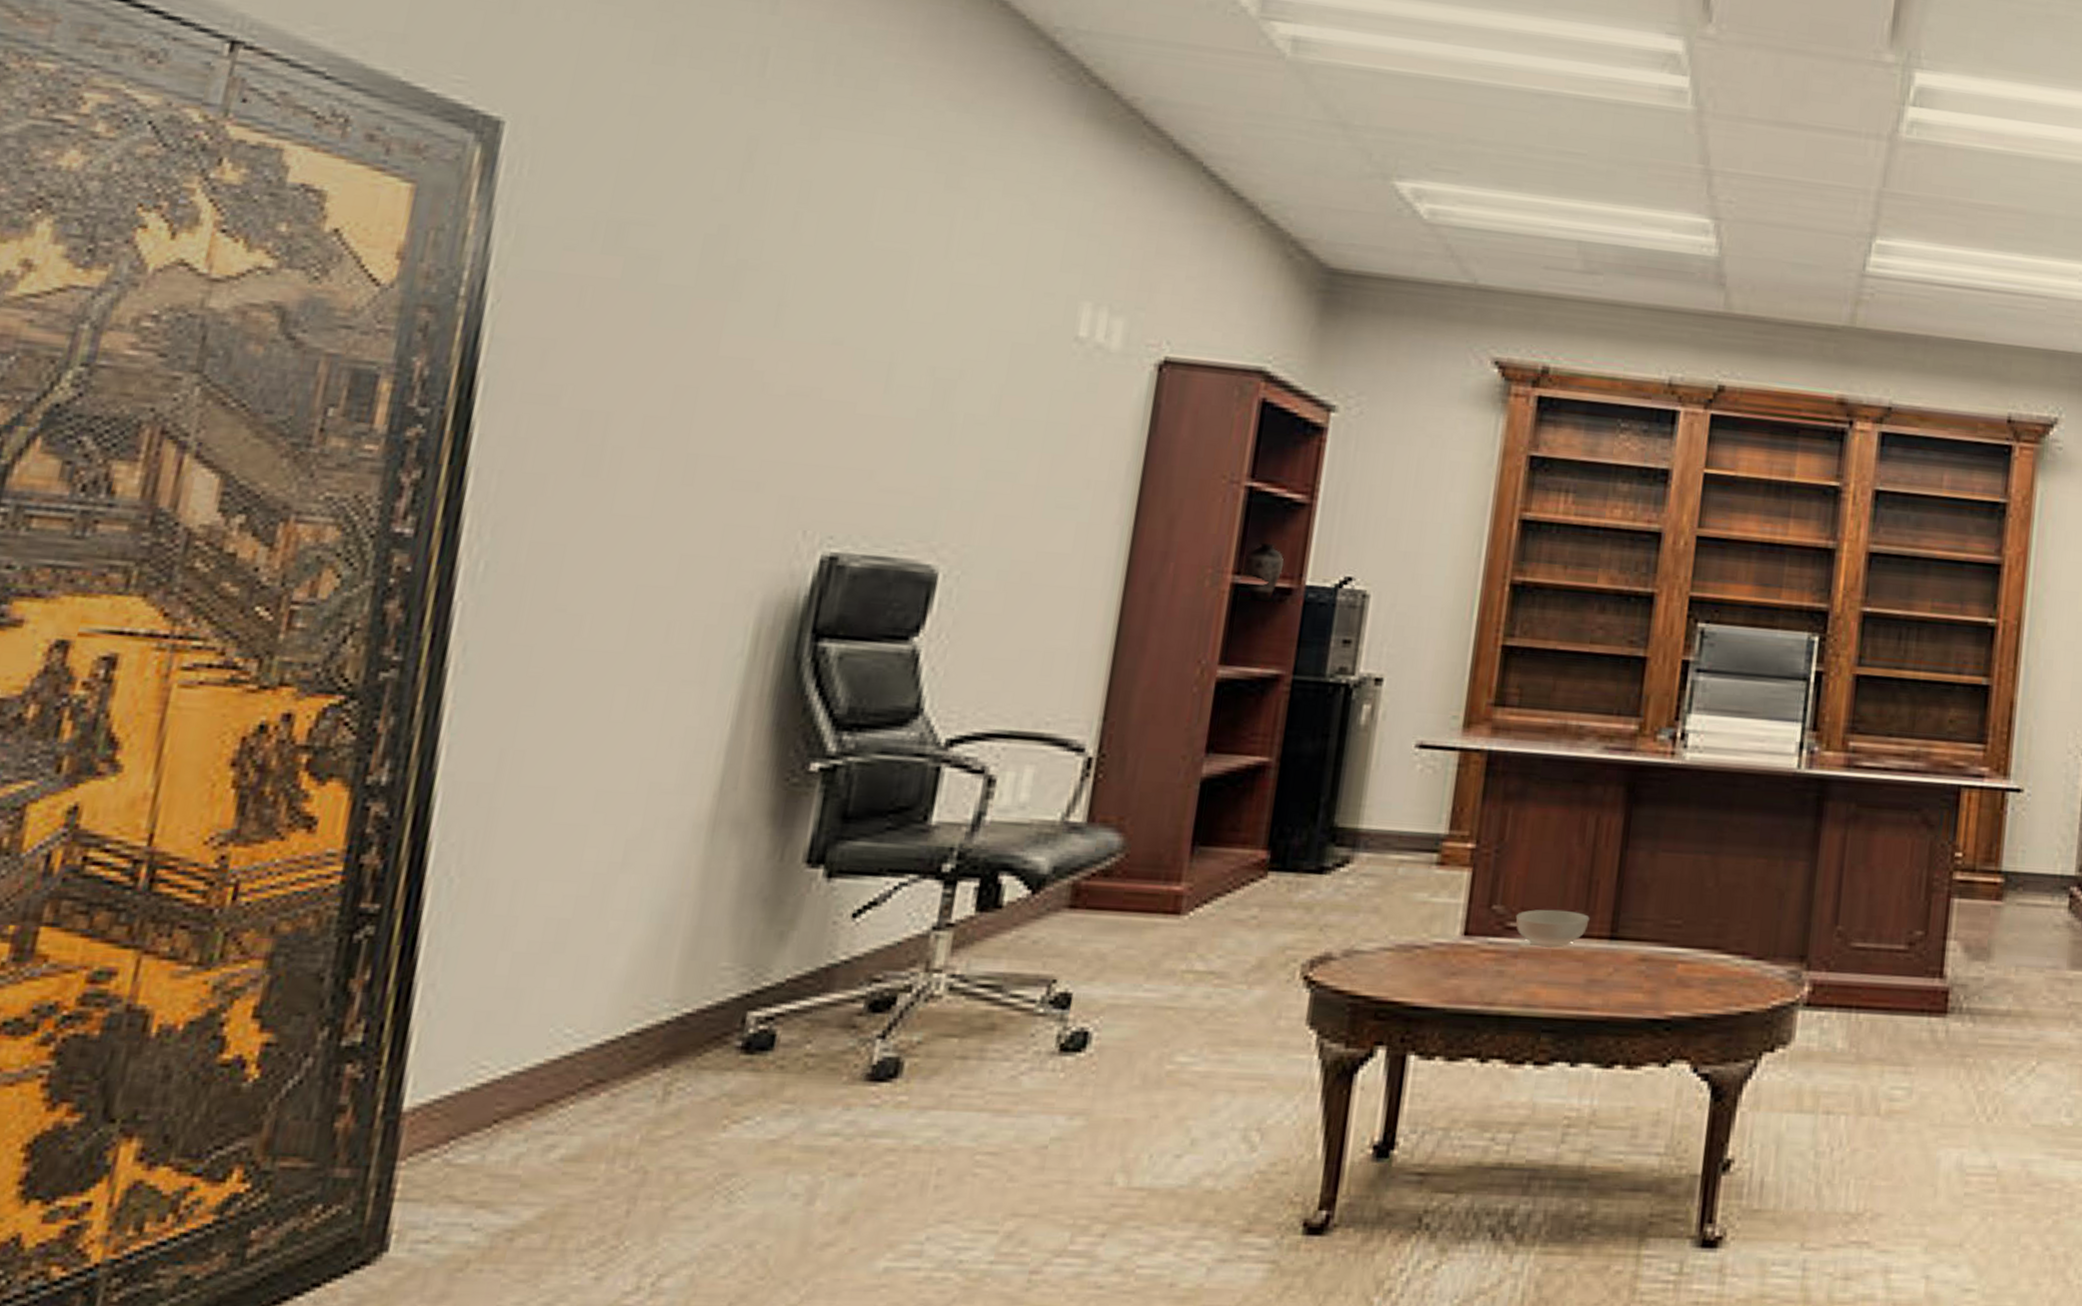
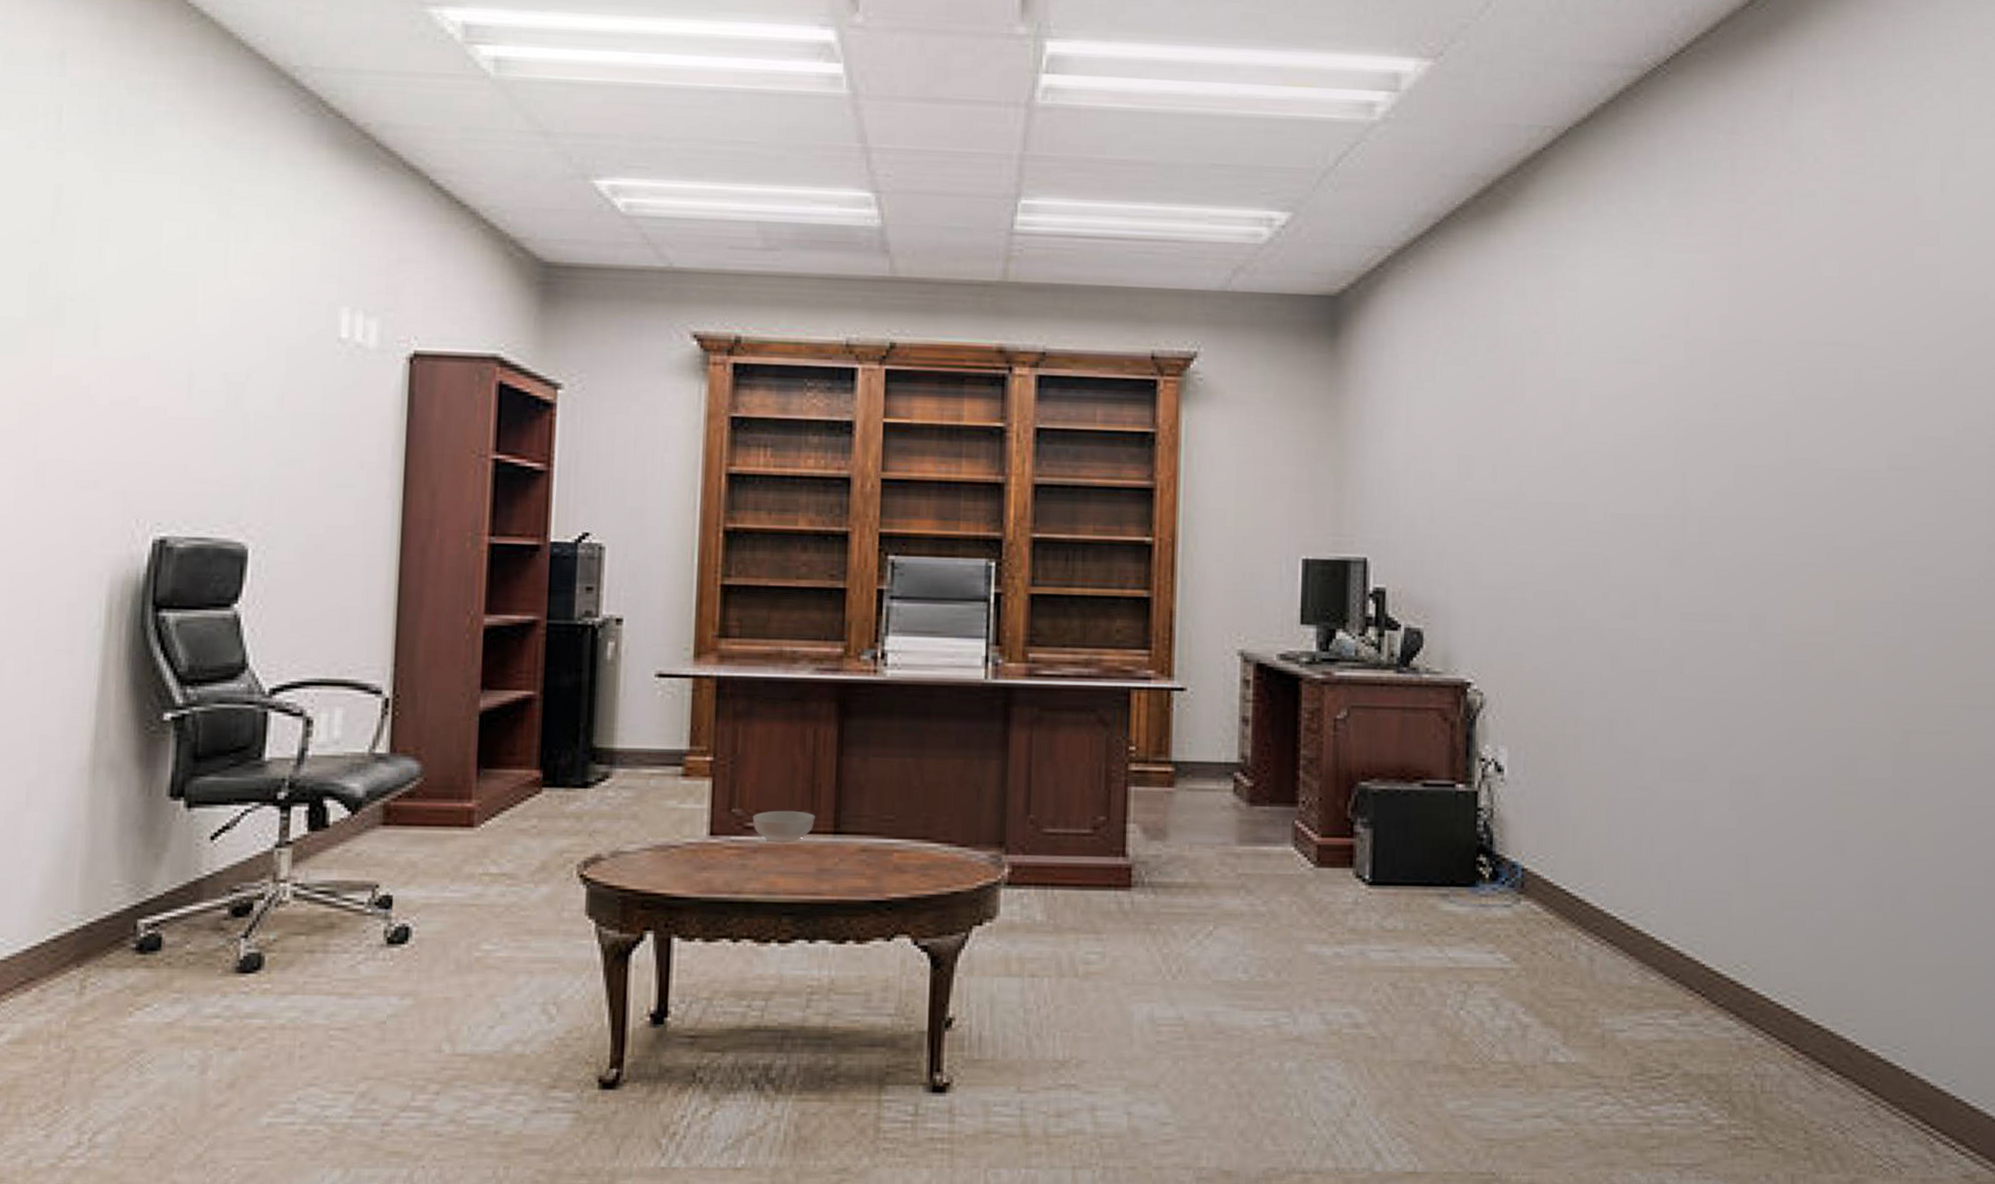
decorative vase: present [1246,542,1284,603] -> none [499,507,531,559]

